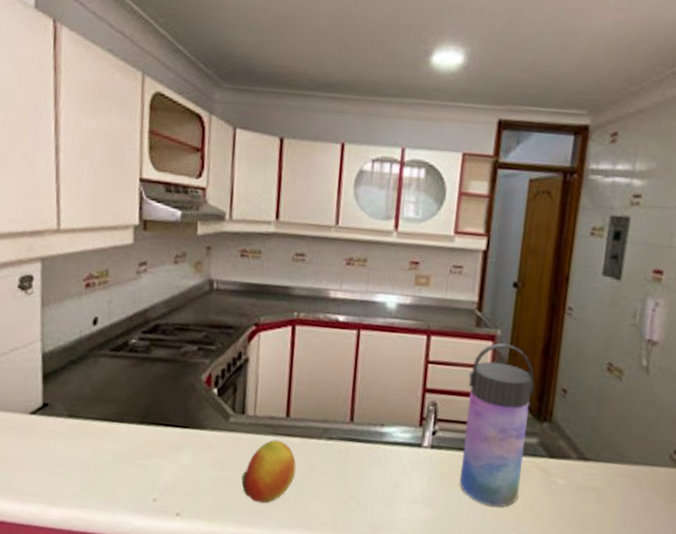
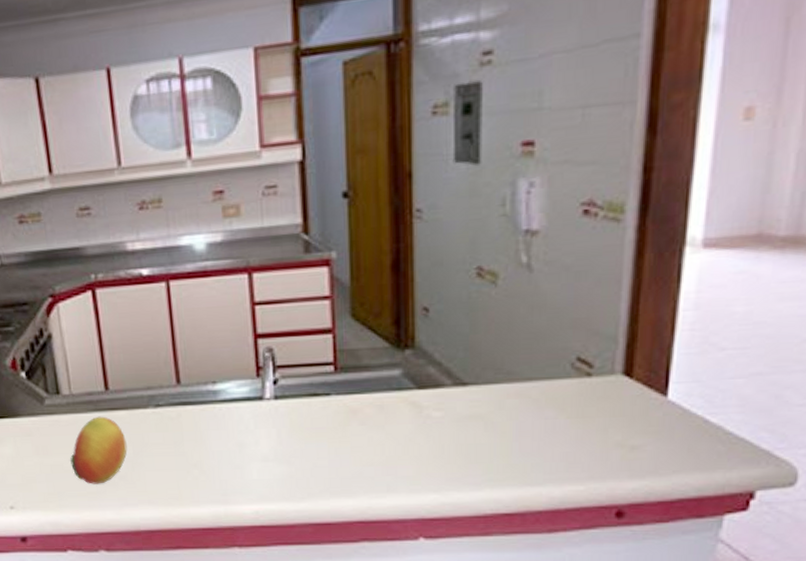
water bottle: present [459,342,535,508] -> none [305,265,388,453]

